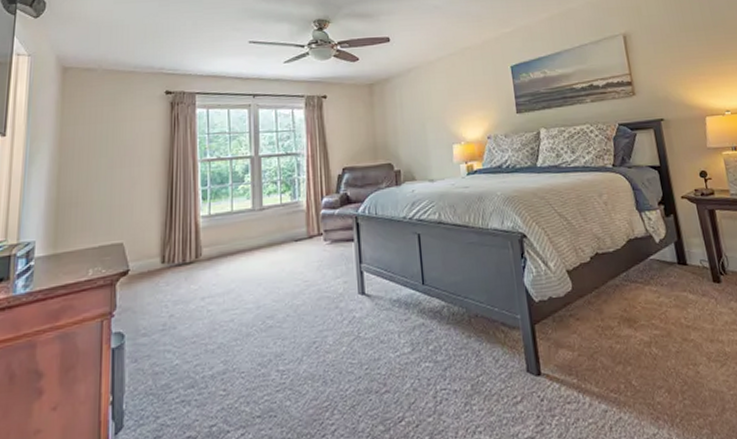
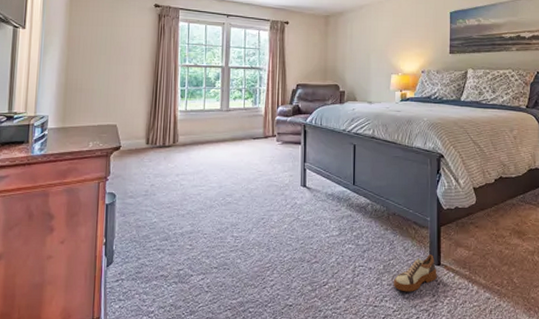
shoe: none [486,362,539,417] -> present [394,254,437,292]

